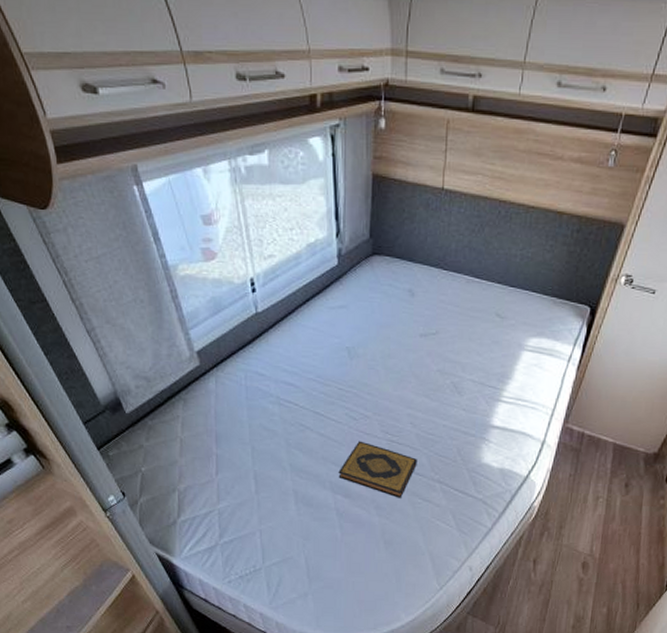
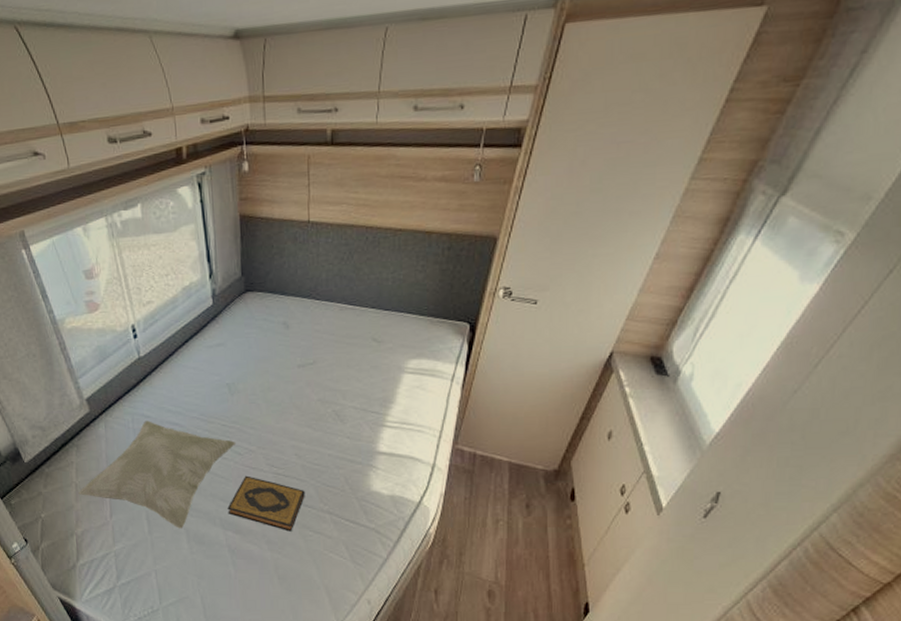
decorative pillow: none [183,379,352,490] -> present [78,420,237,529]

